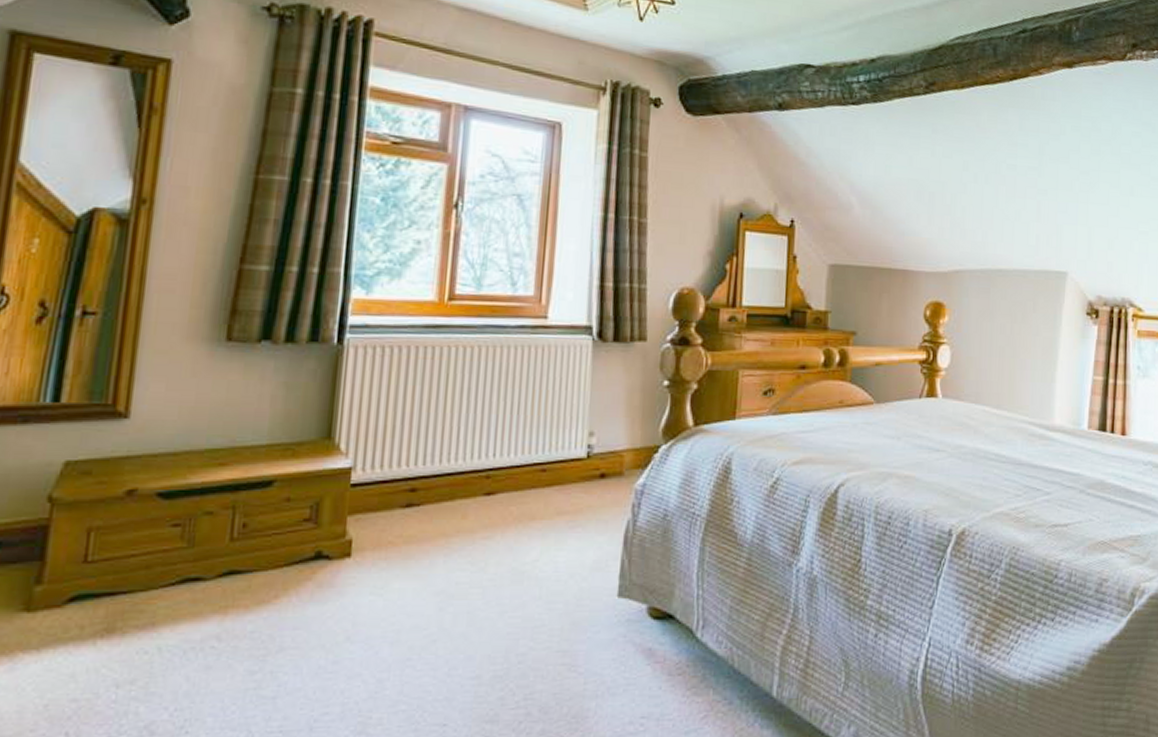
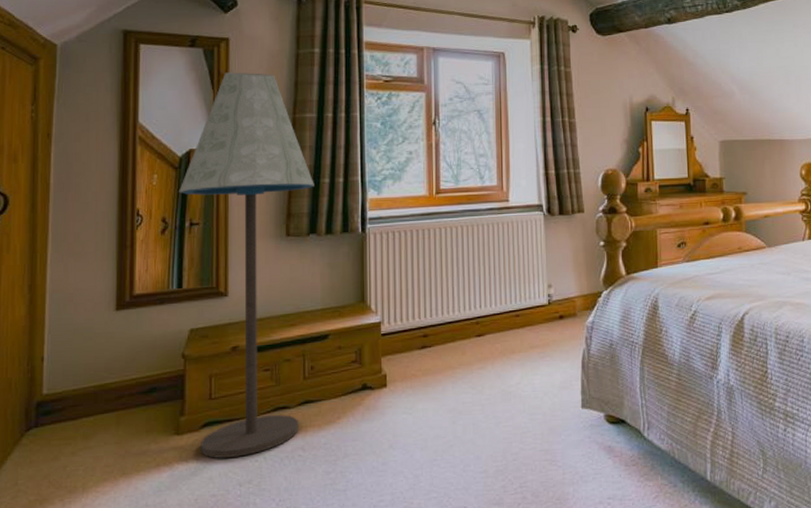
floor lamp: none [61,106,276,647] -> present [179,72,314,458]

